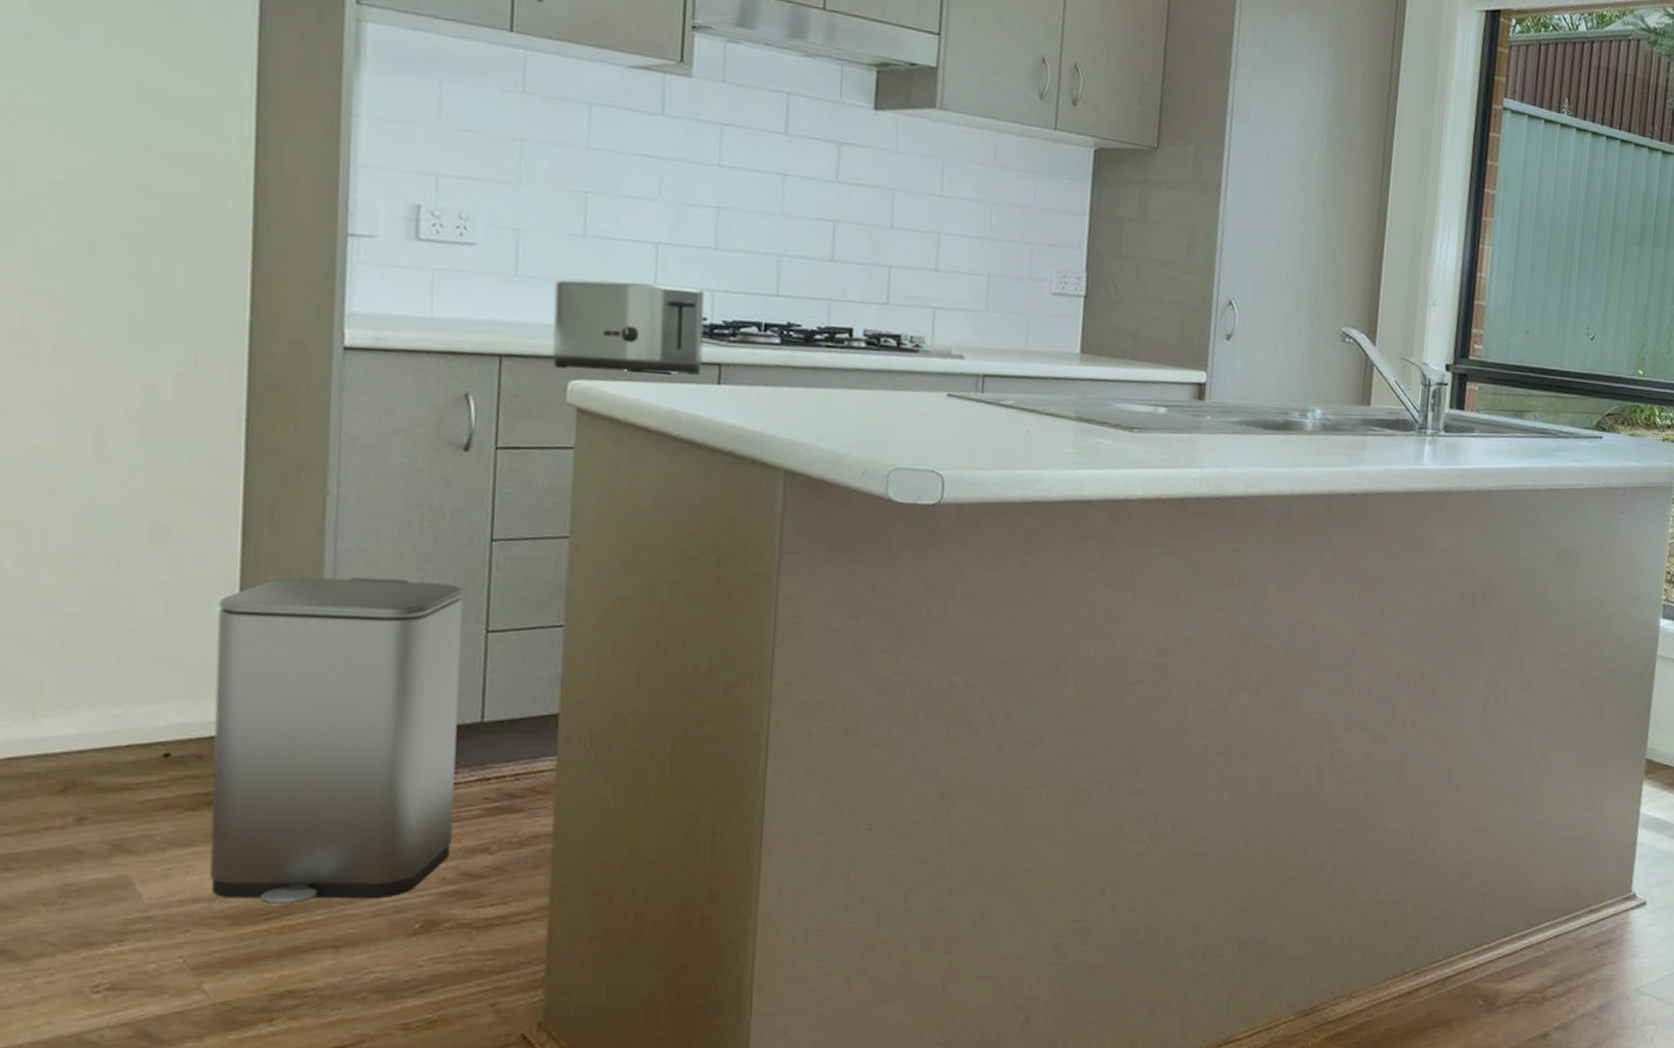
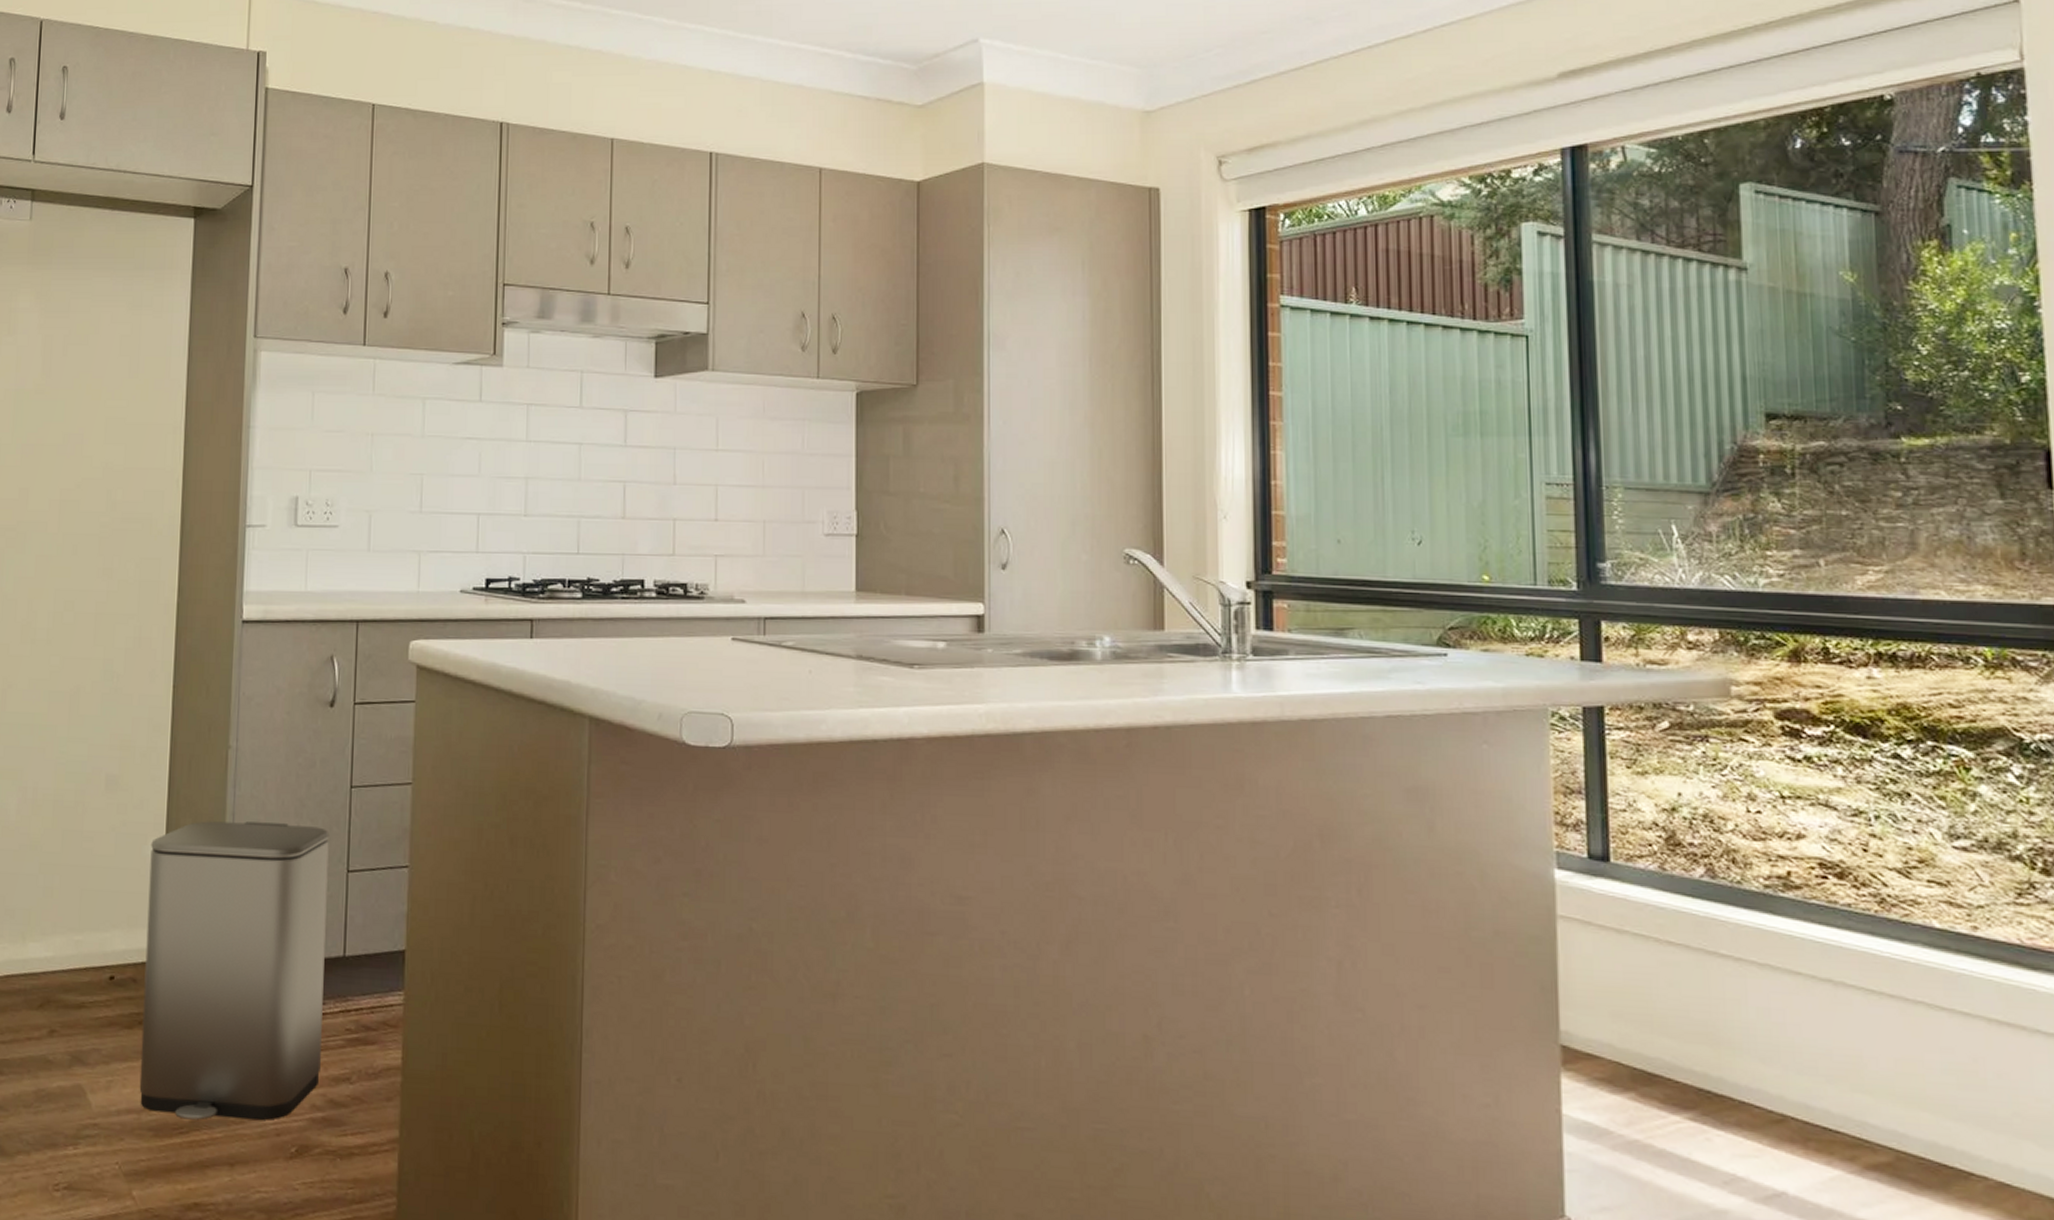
toaster: present [552,279,705,375] -> none [397,550,518,632]

